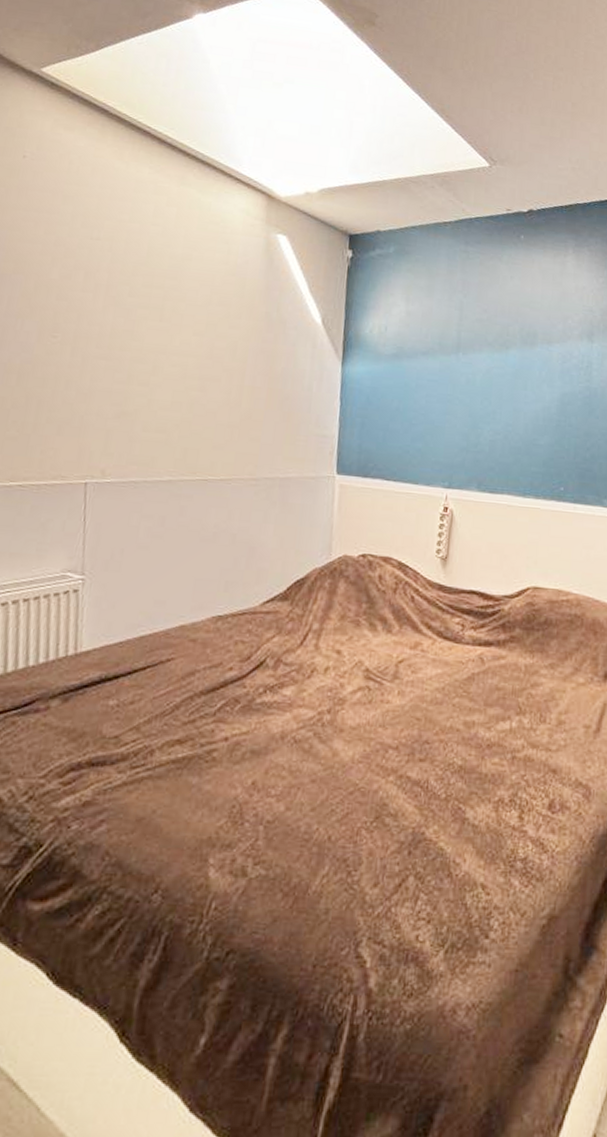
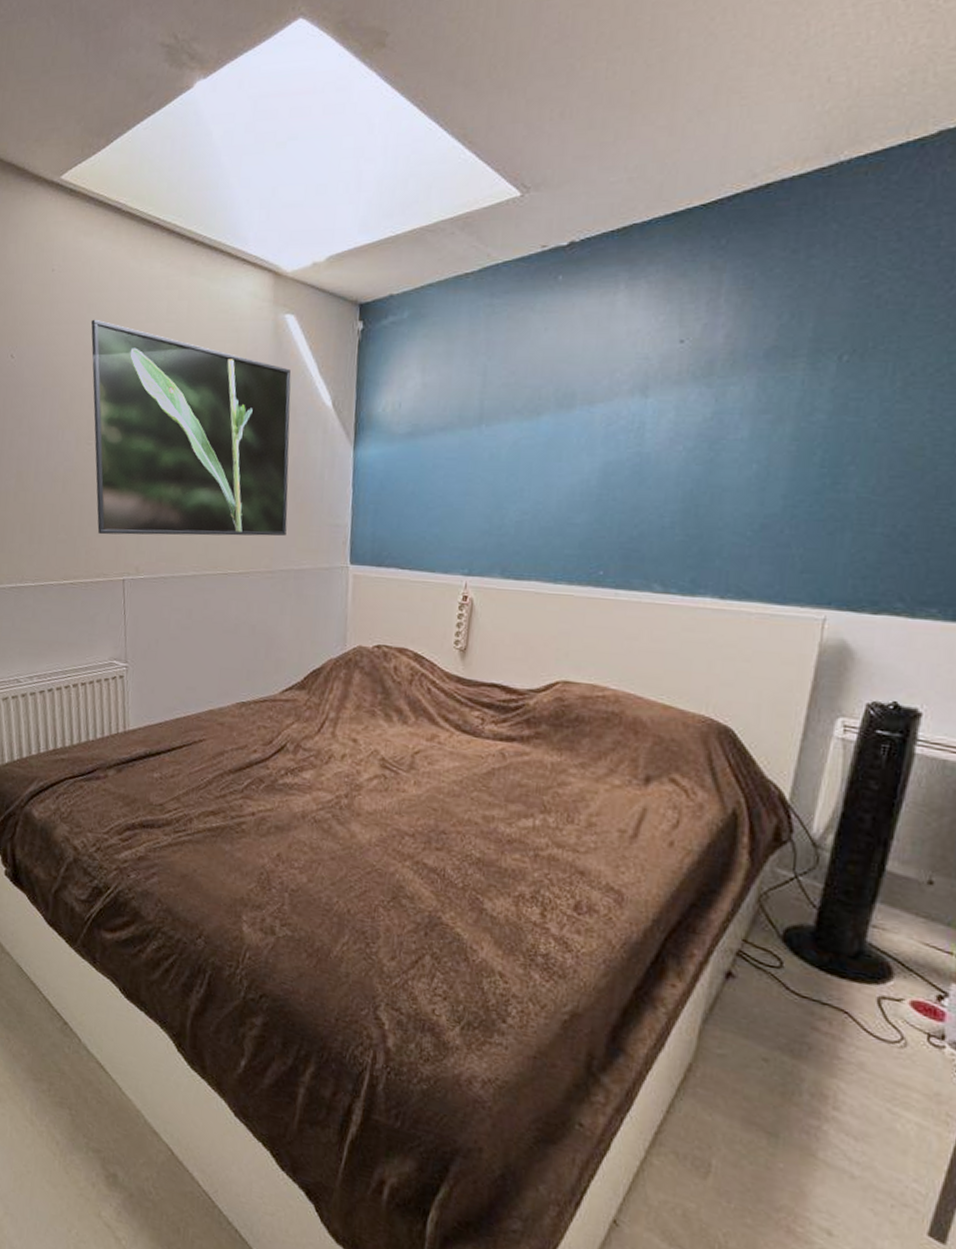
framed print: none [57,211,282,444] -> present [91,319,291,536]

